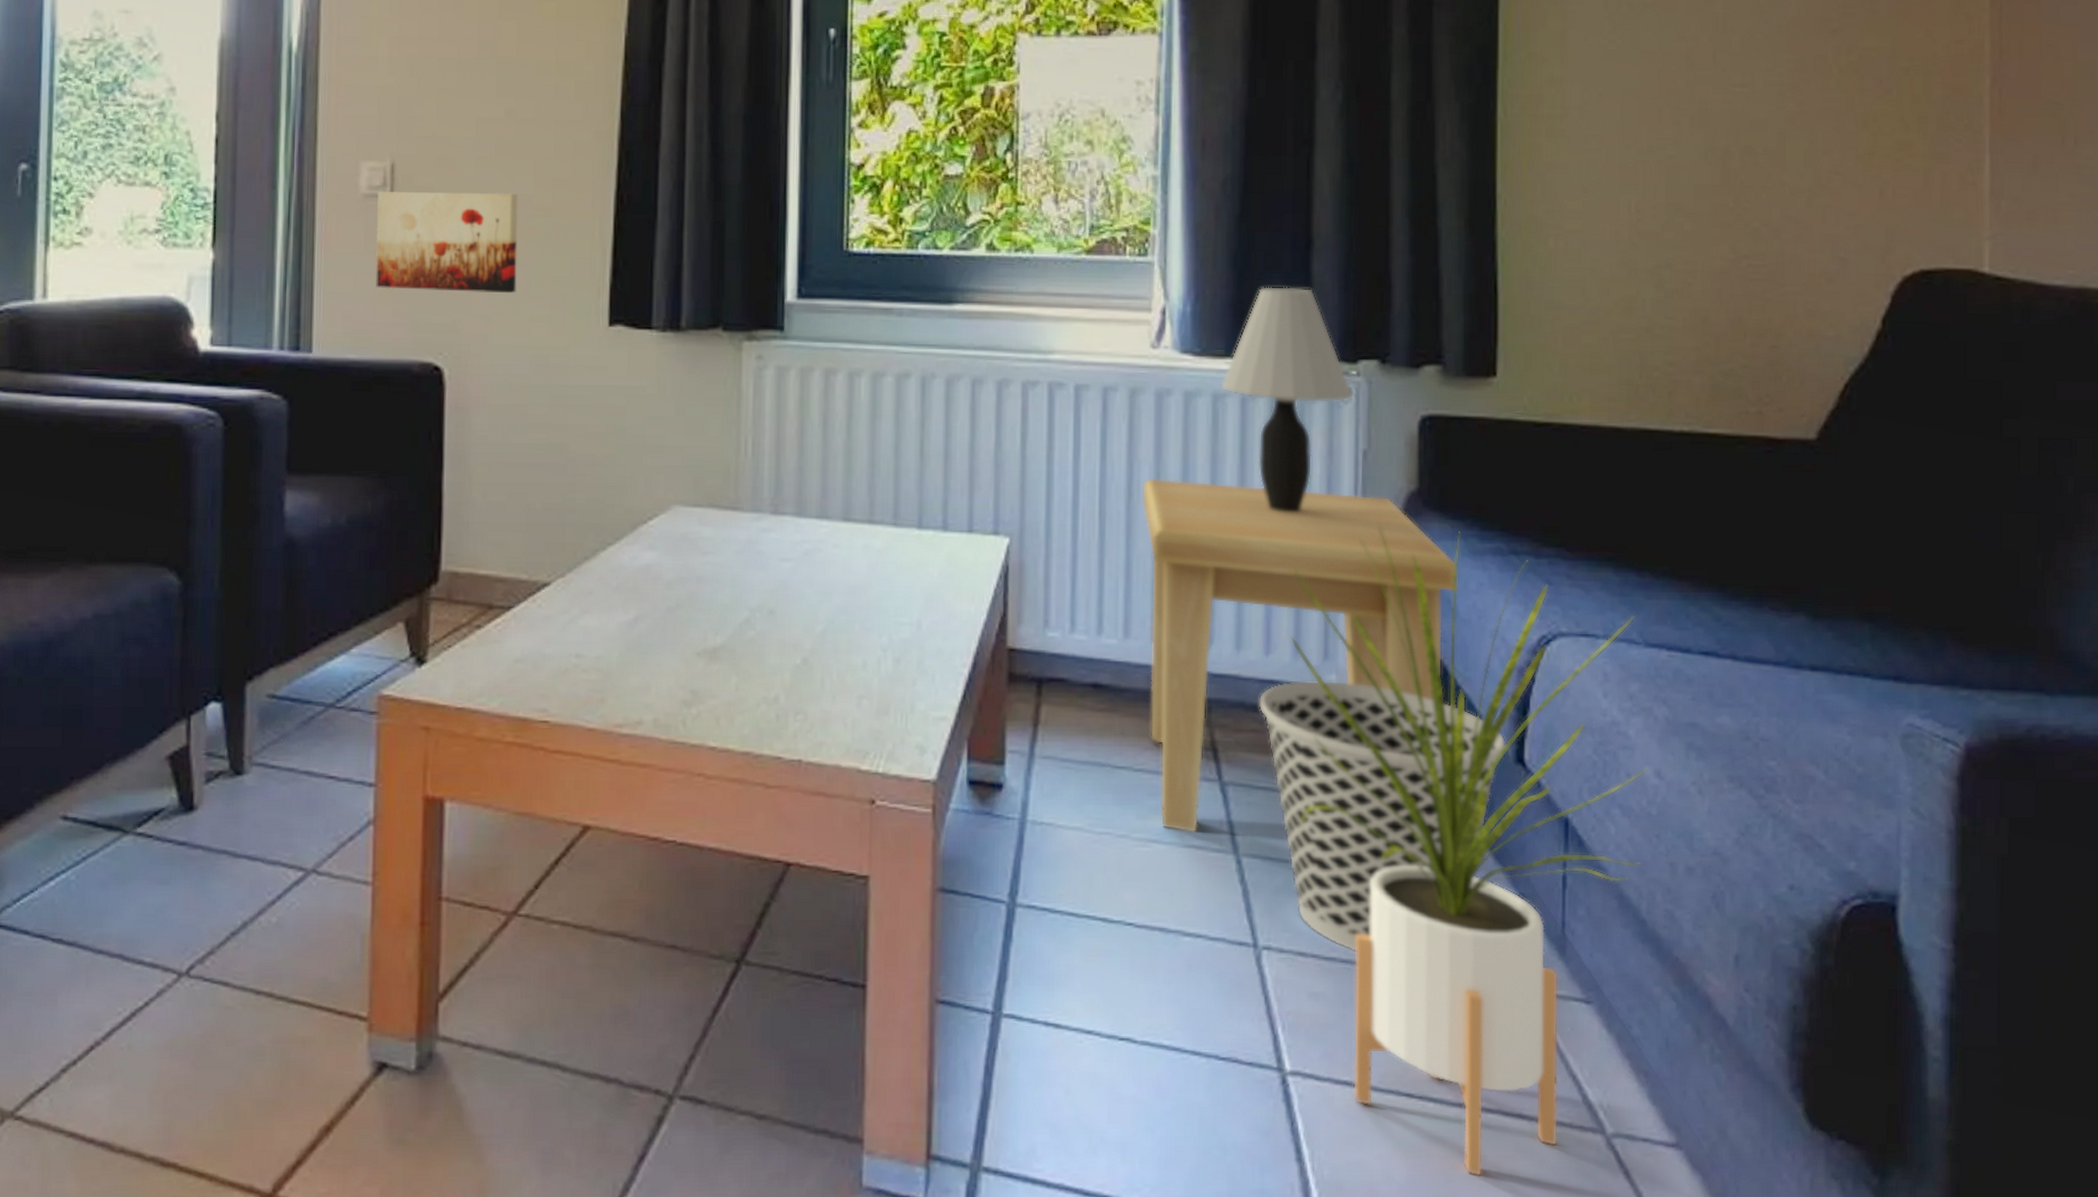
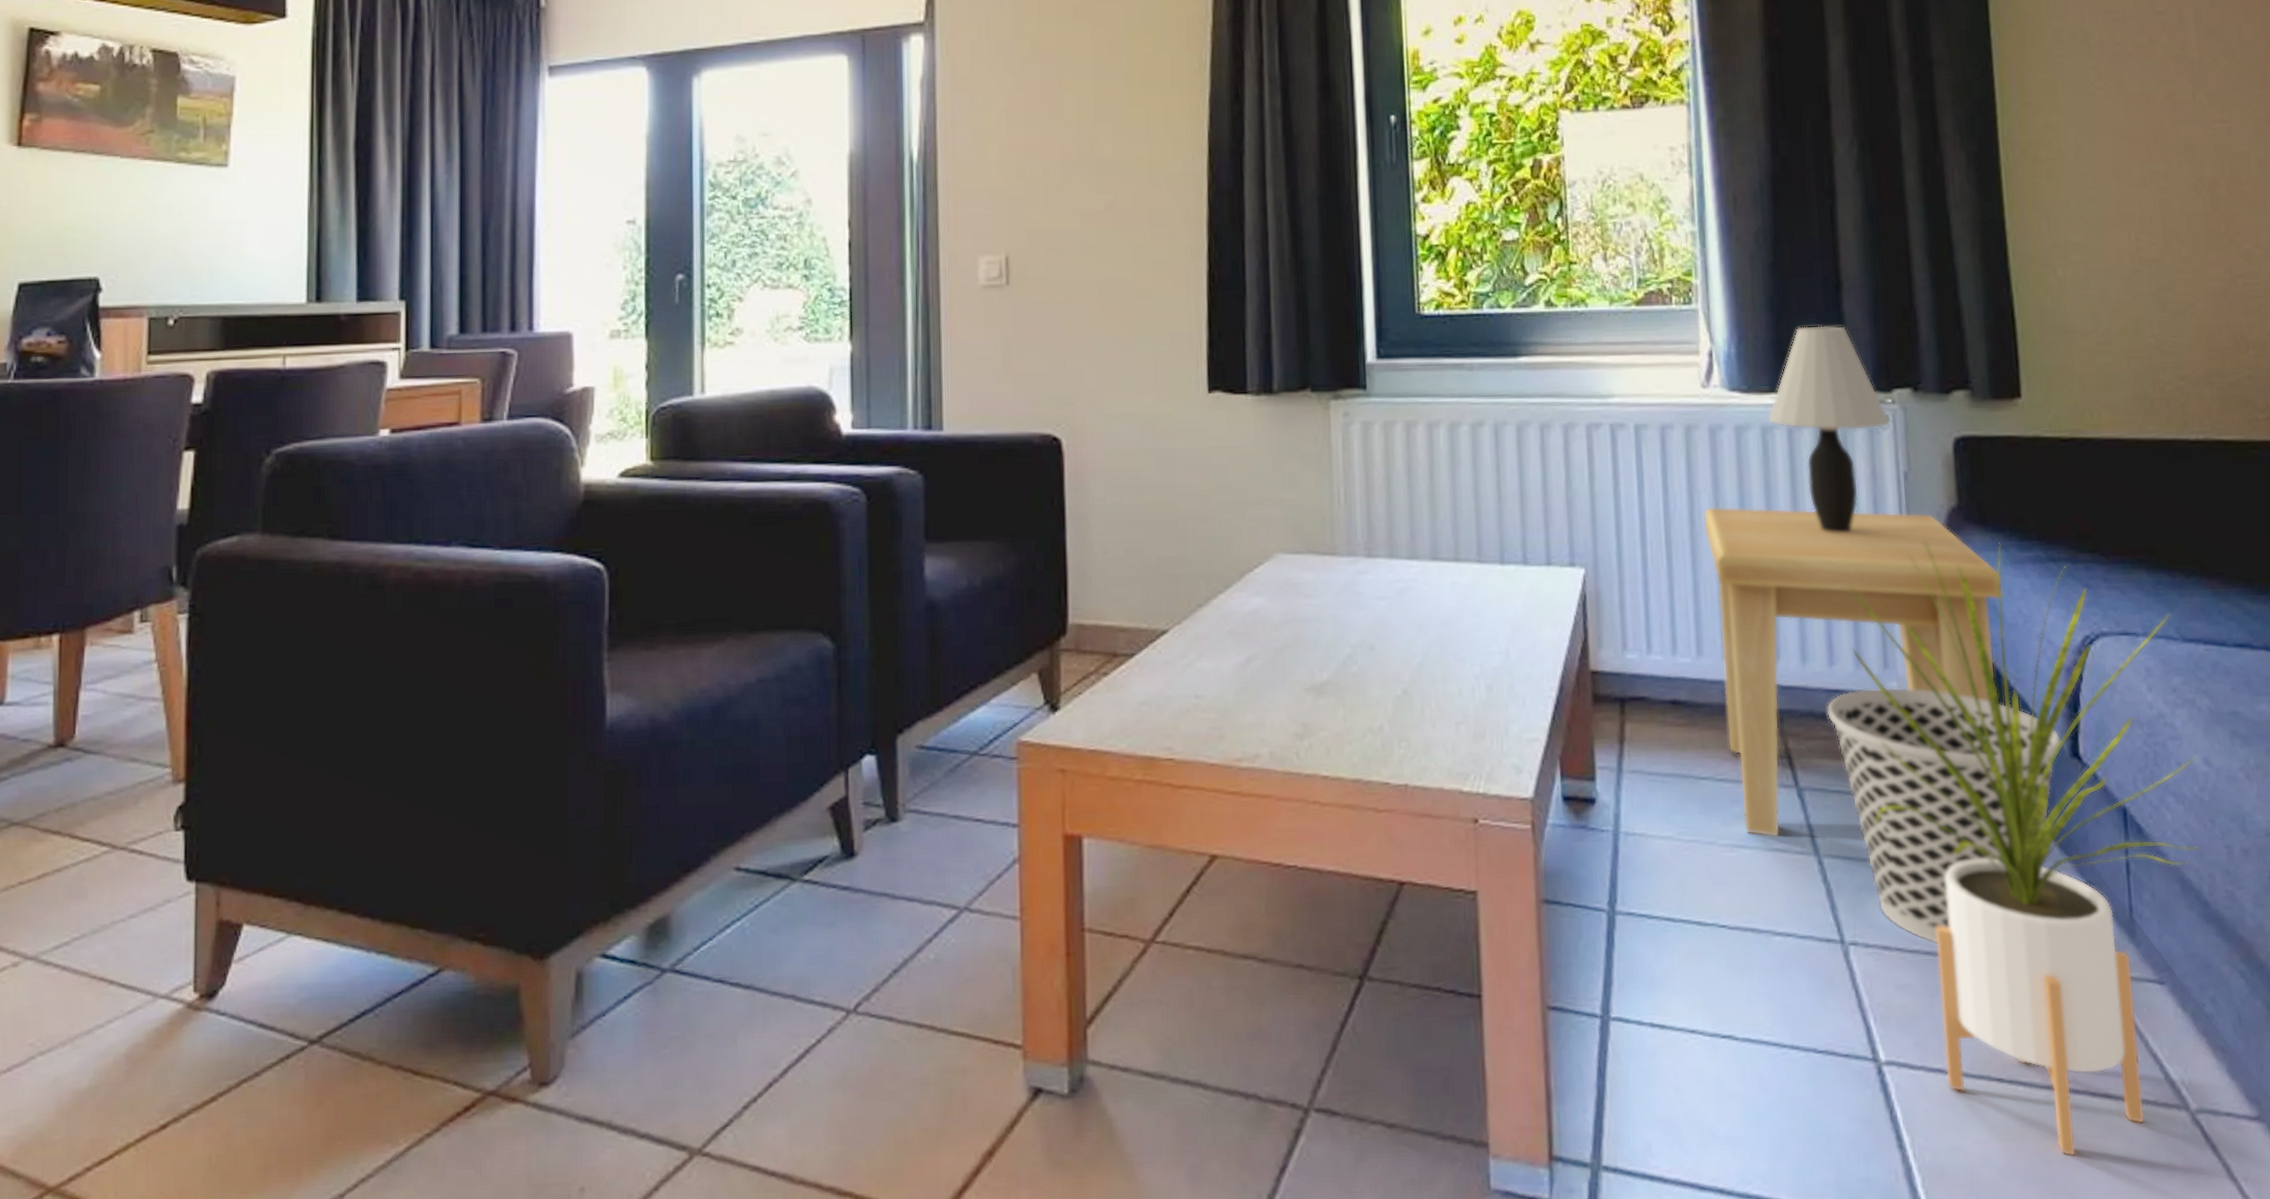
wall art: present [376,191,518,294] -> none [995,277,1123,370]

